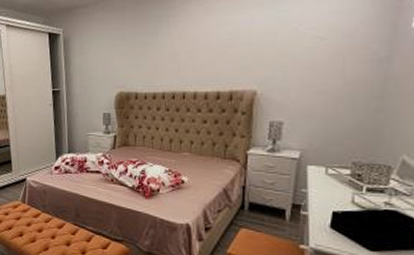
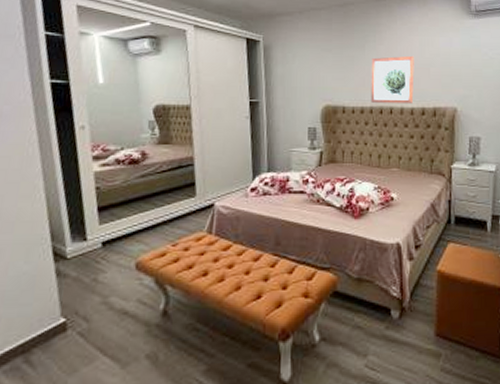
wall art: none [163,37,210,88] -> present [371,55,414,103]

